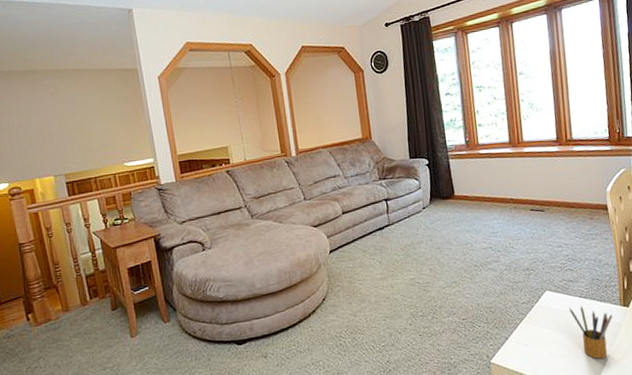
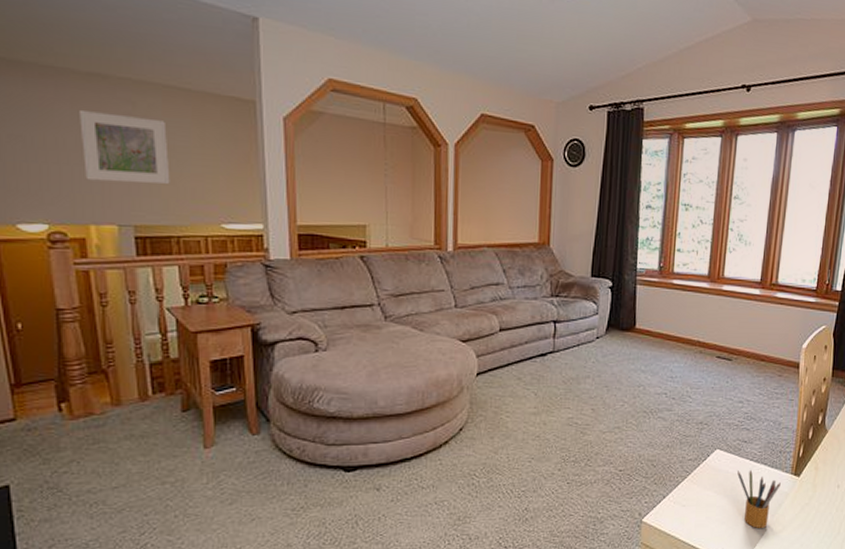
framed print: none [21,95,86,147] -> present [80,111,170,184]

